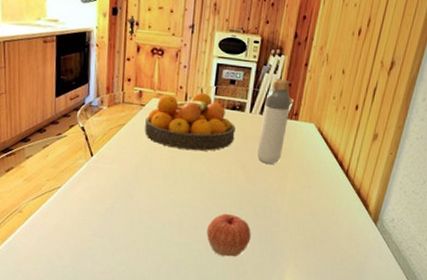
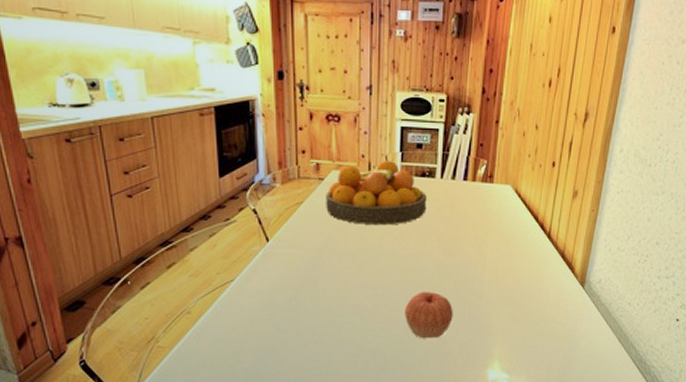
bottle: present [256,78,291,164] -> none [451,139,484,232]

